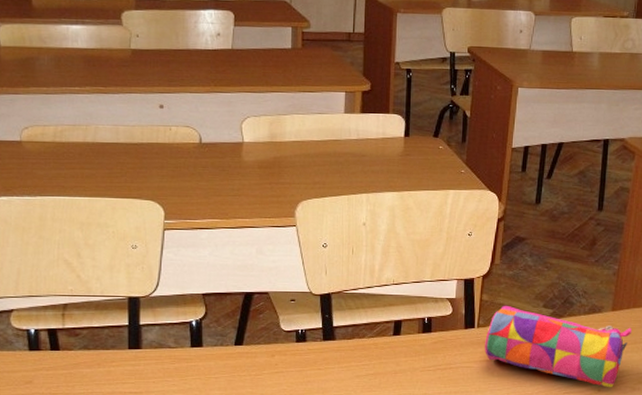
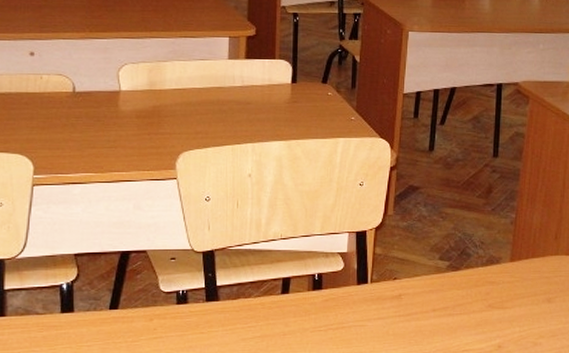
pencil case: present [485,305,633,388] -> none [379,258,532,344]

